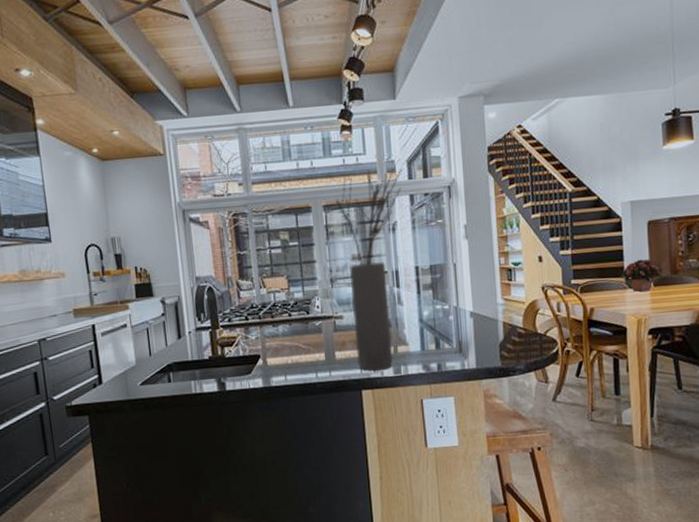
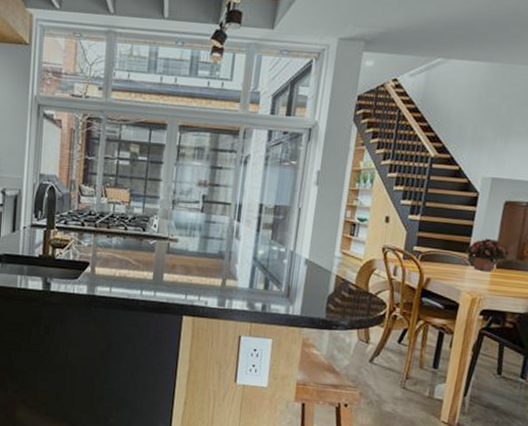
vase: present [335,168,402,372] -> none [184,96,266,301]

